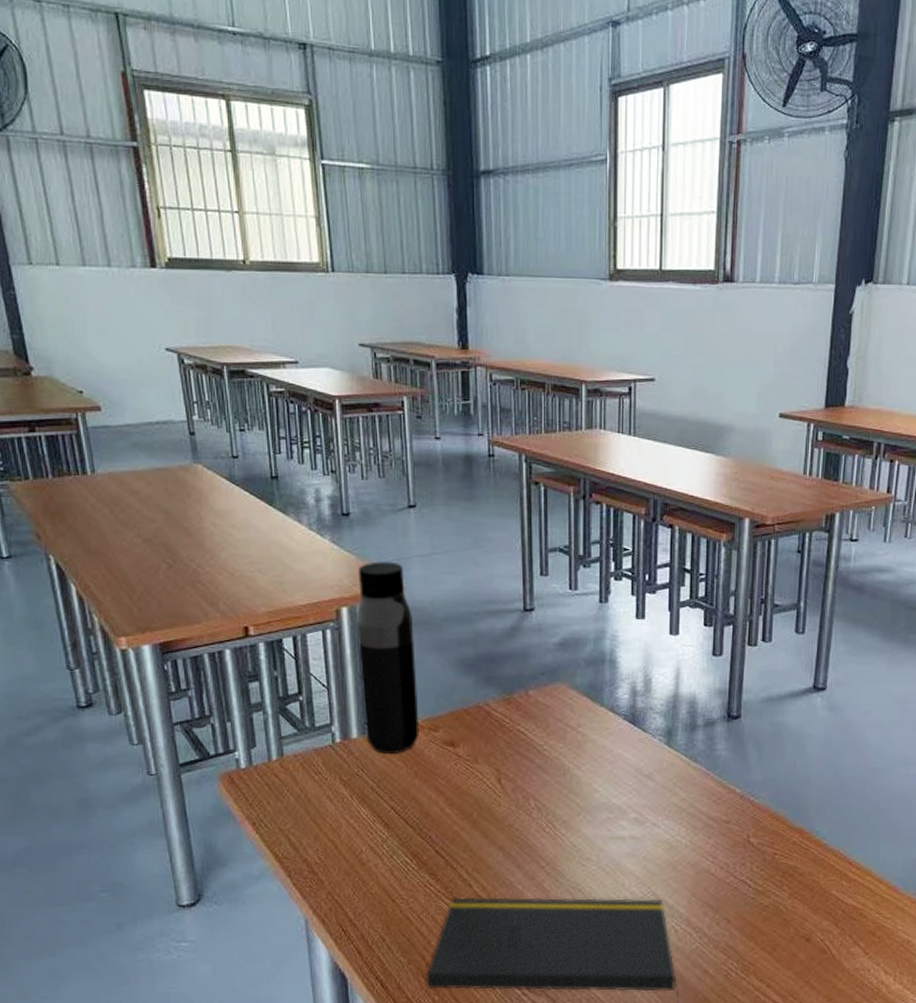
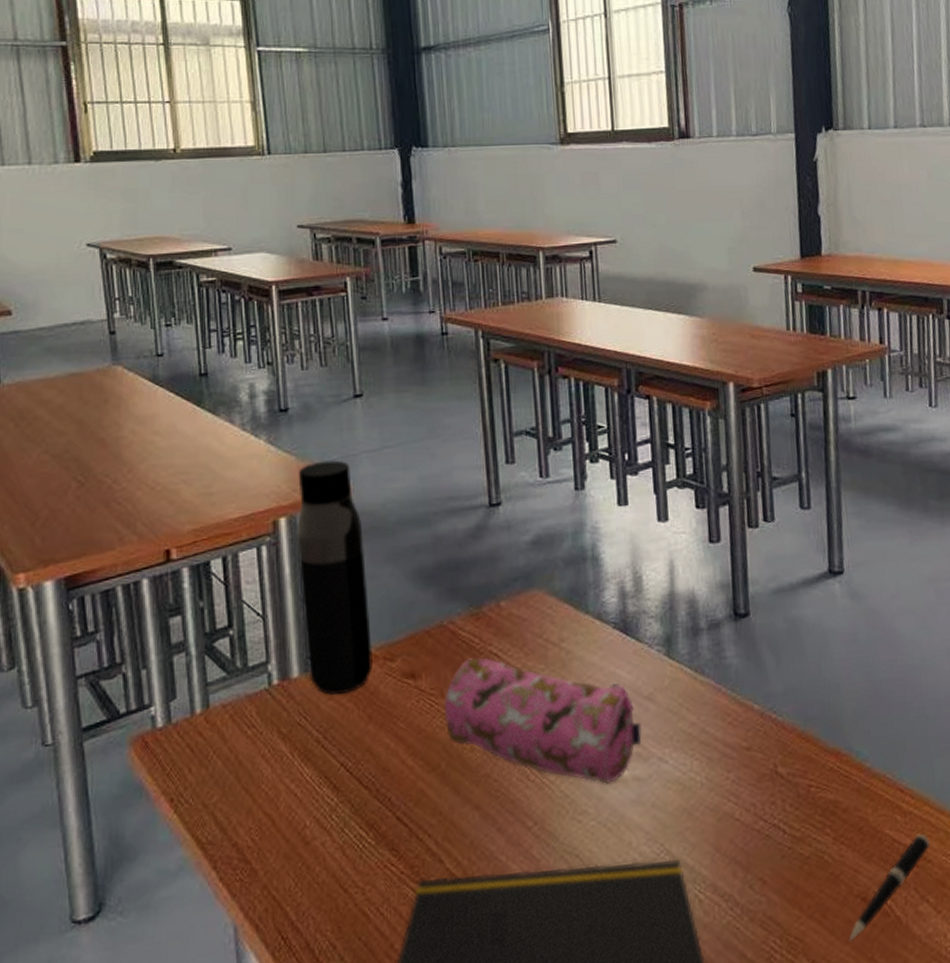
pencil case: none [477,733,640,839] -> present [443,656,642,784]
pen: none [791,896,868,968] -> present [848,833,931,941]

